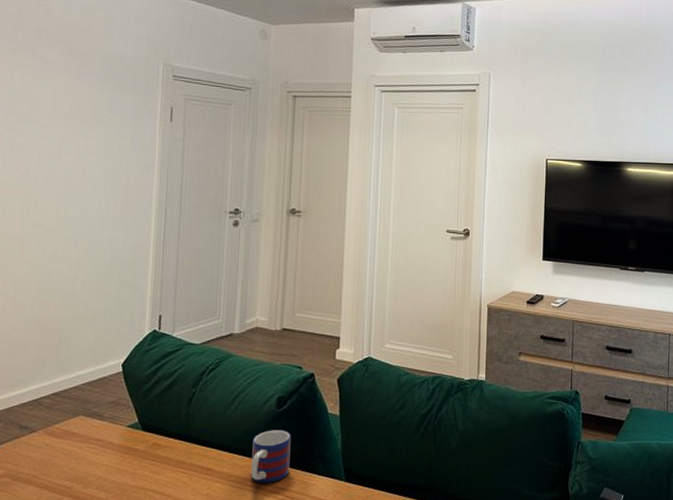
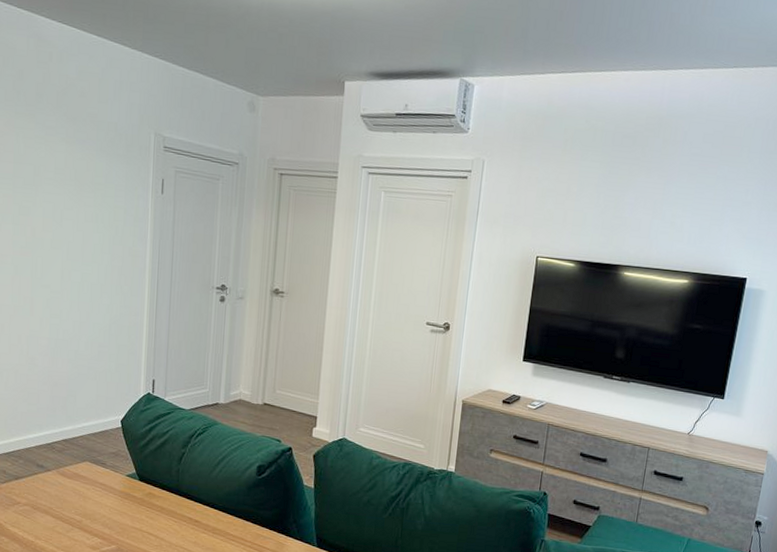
mug: present [251,429,291,483] -> none [233,493,270,540]

